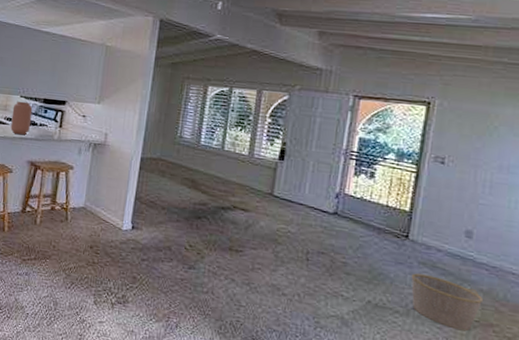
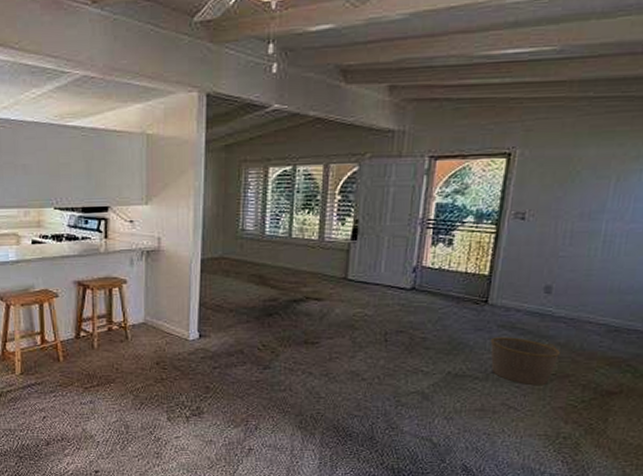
vase: present [10,101,33,135] -> none [47,214,72,253]

